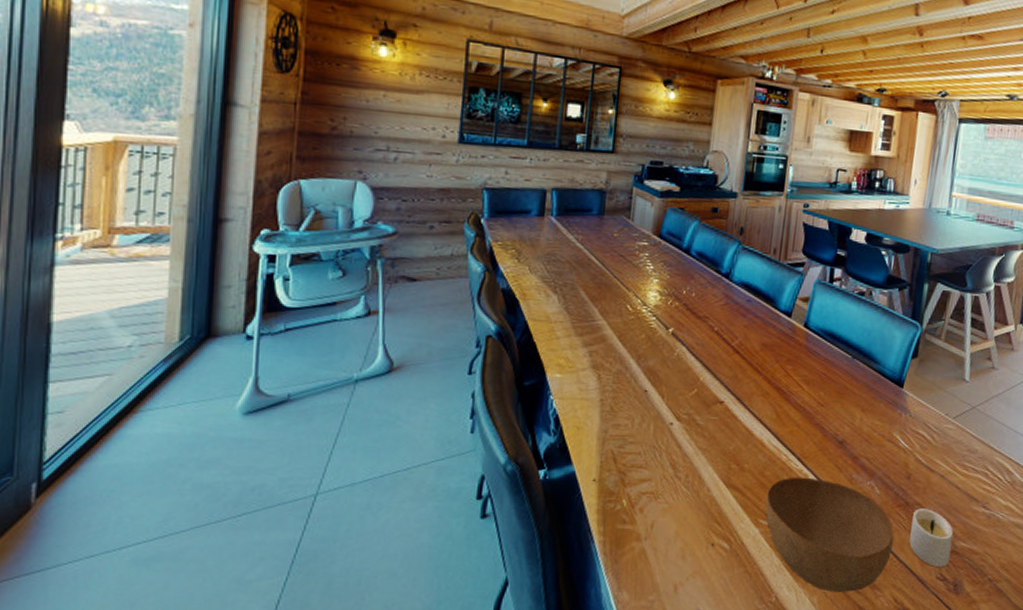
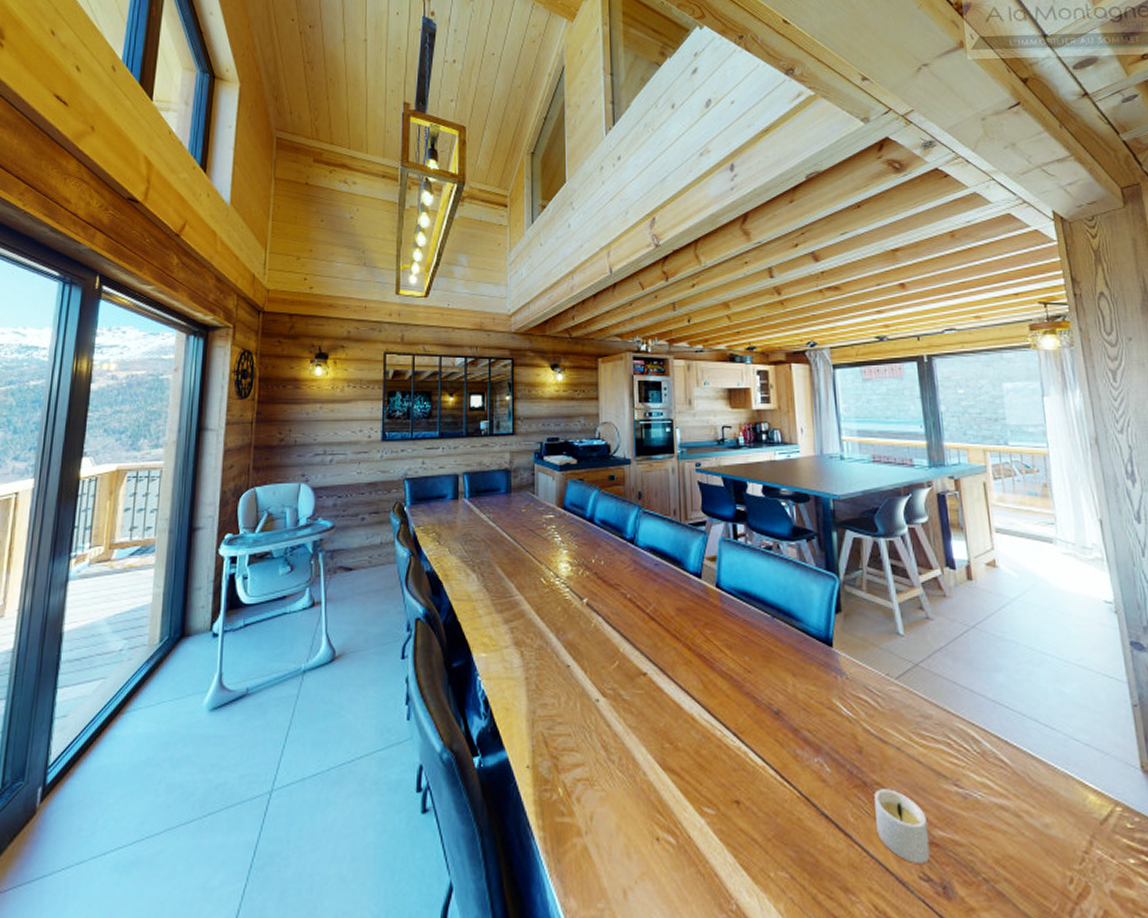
bowl: present [765,477,894,592] -> none [707,755,859,897]

